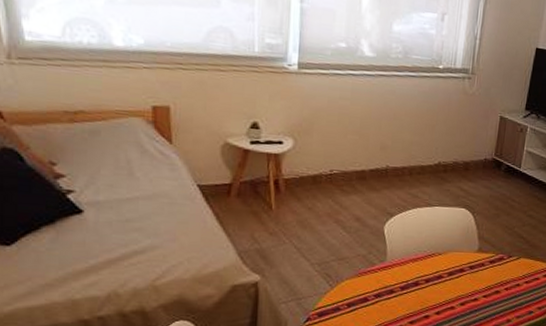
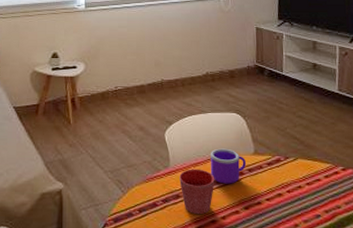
flower pot: none [395,264,434,310] -> present [179,169,215,215]
mug: none [429,244,468,281] -> present [210,148,246,184]

